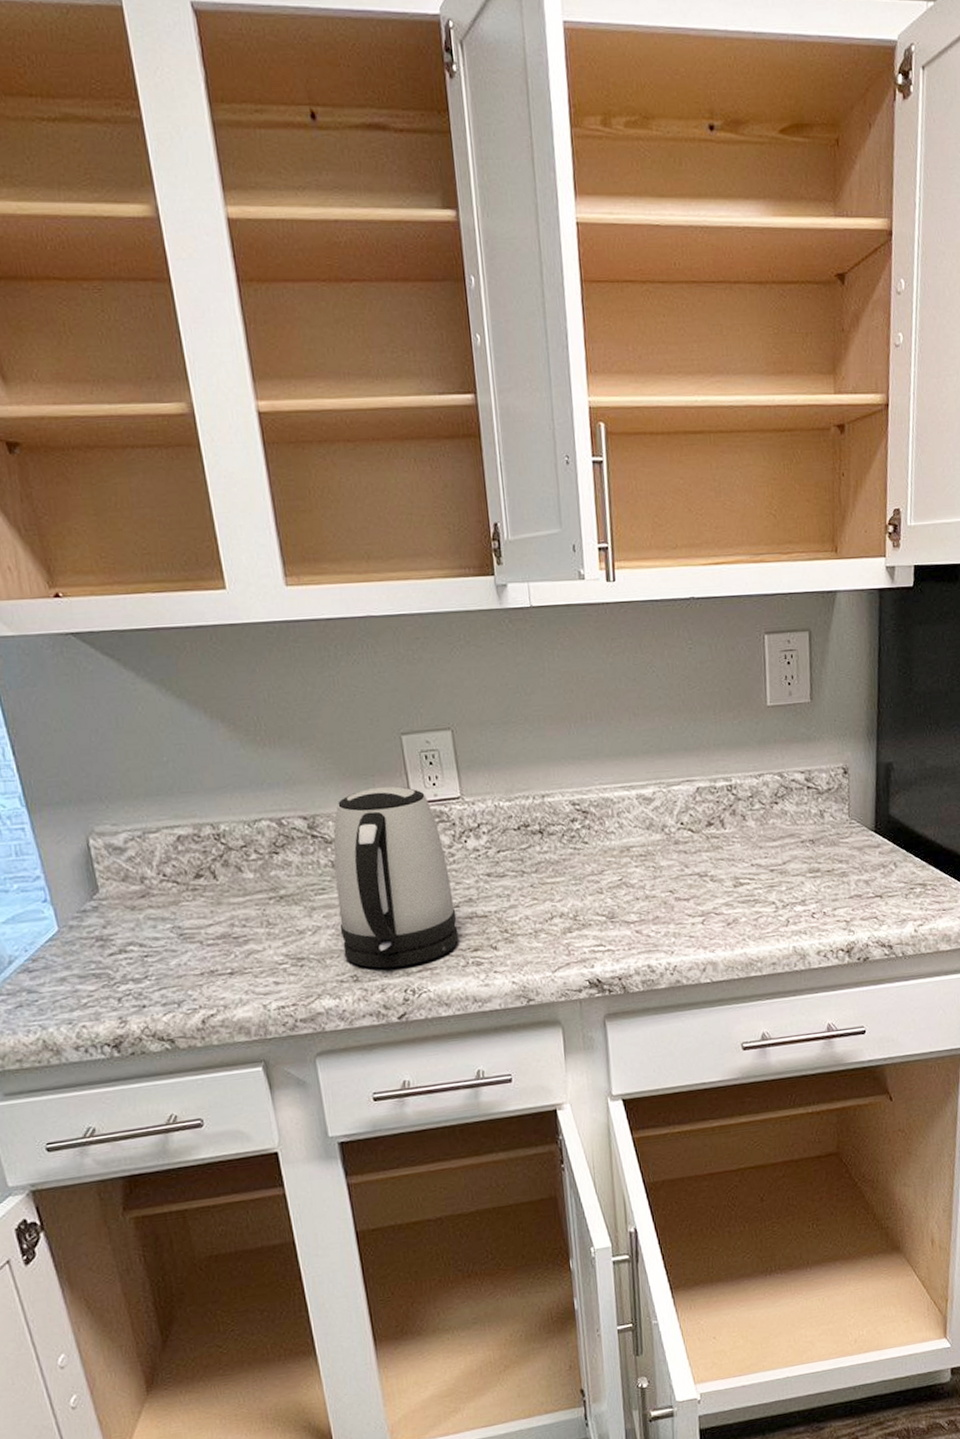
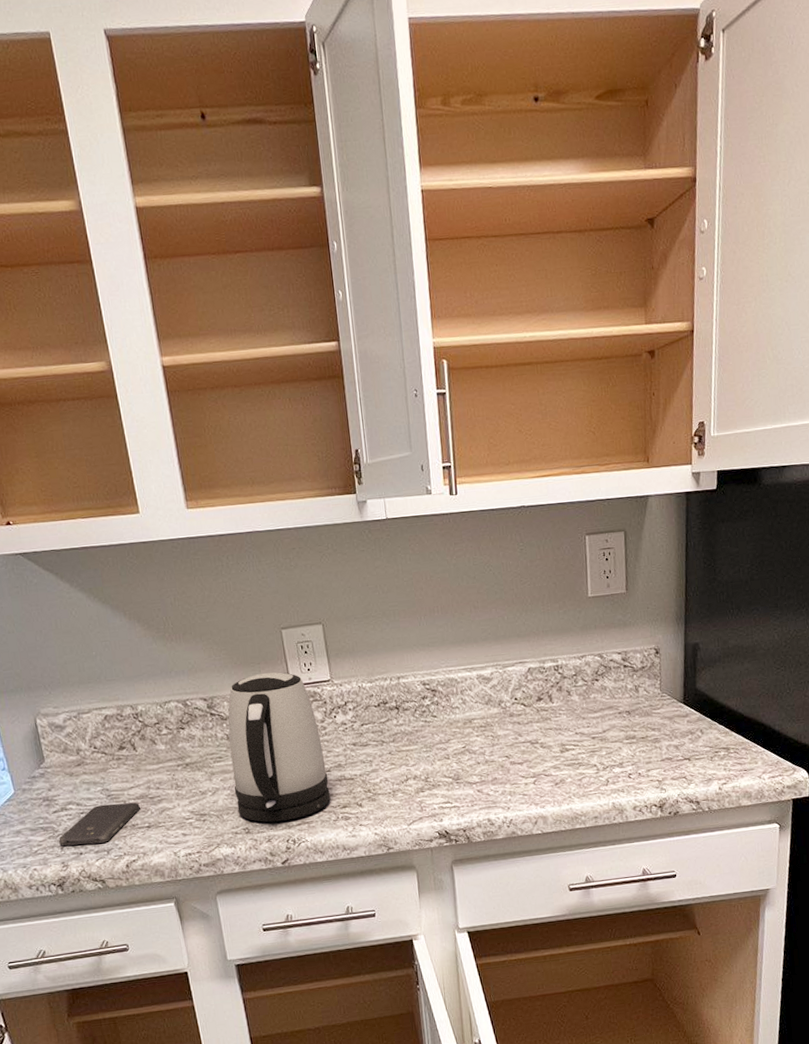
smartphone: none [115,943,221,998] -> present [59,802,140,846]

